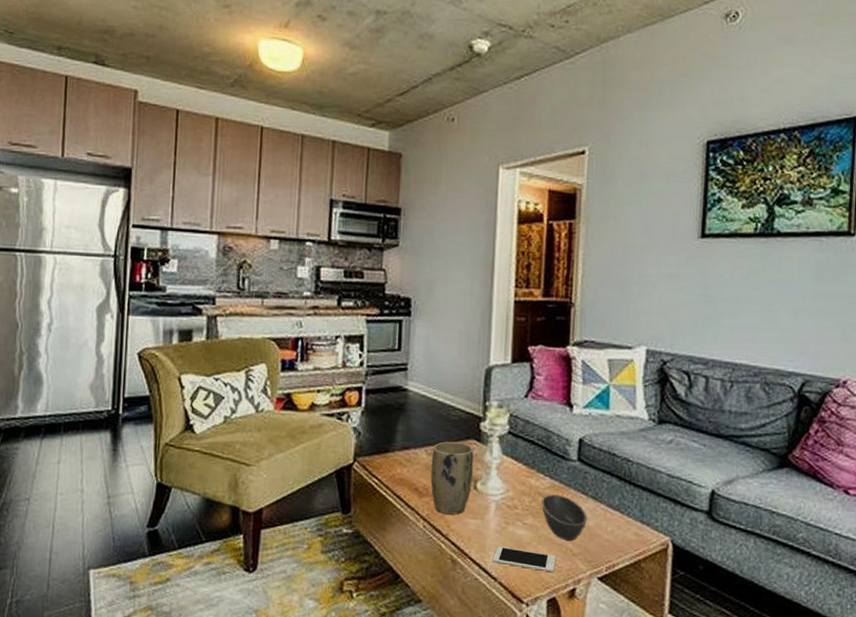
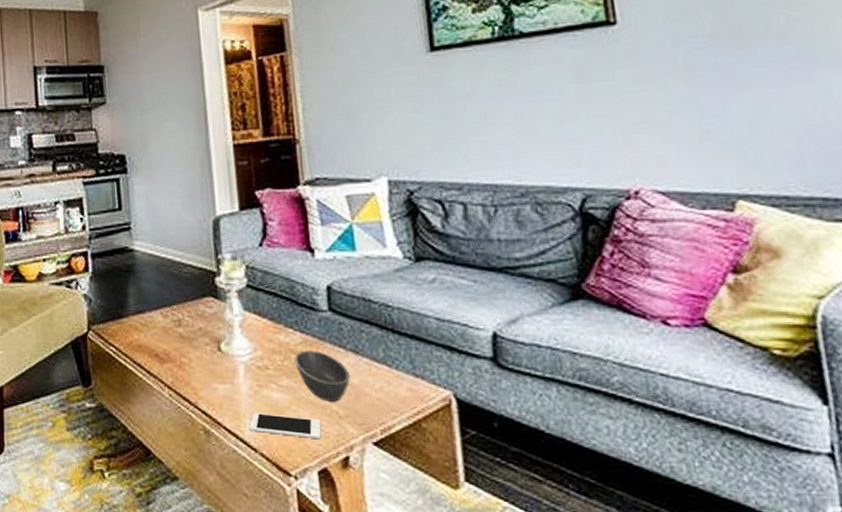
plant pot: present [430,441,474,515] -> none [168,300,216,380]

